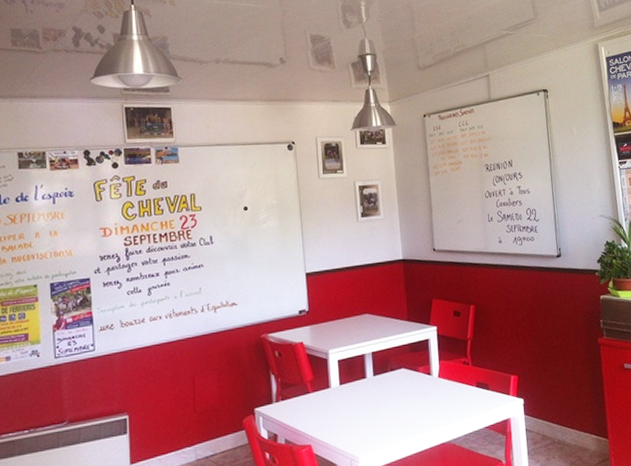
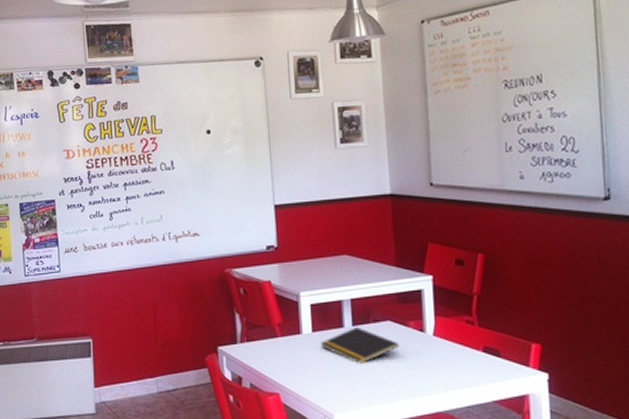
notepad: none [346,376,412,409] -> present [320,326,400,363]

